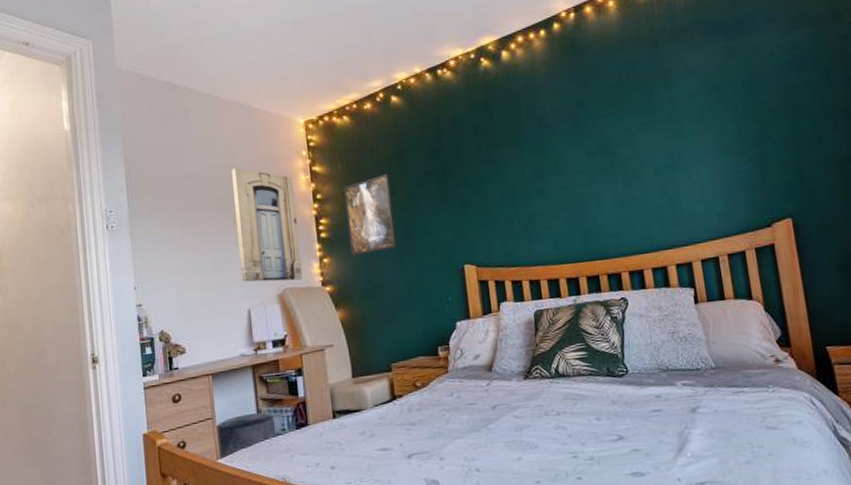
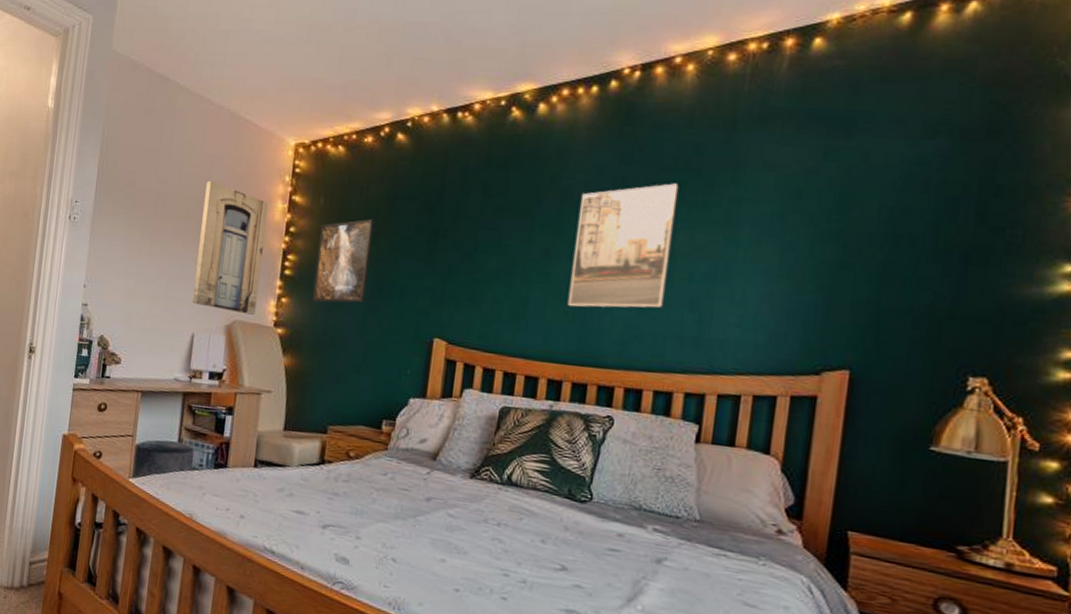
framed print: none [555,96,641,214] -> present [567,183,679,309]

